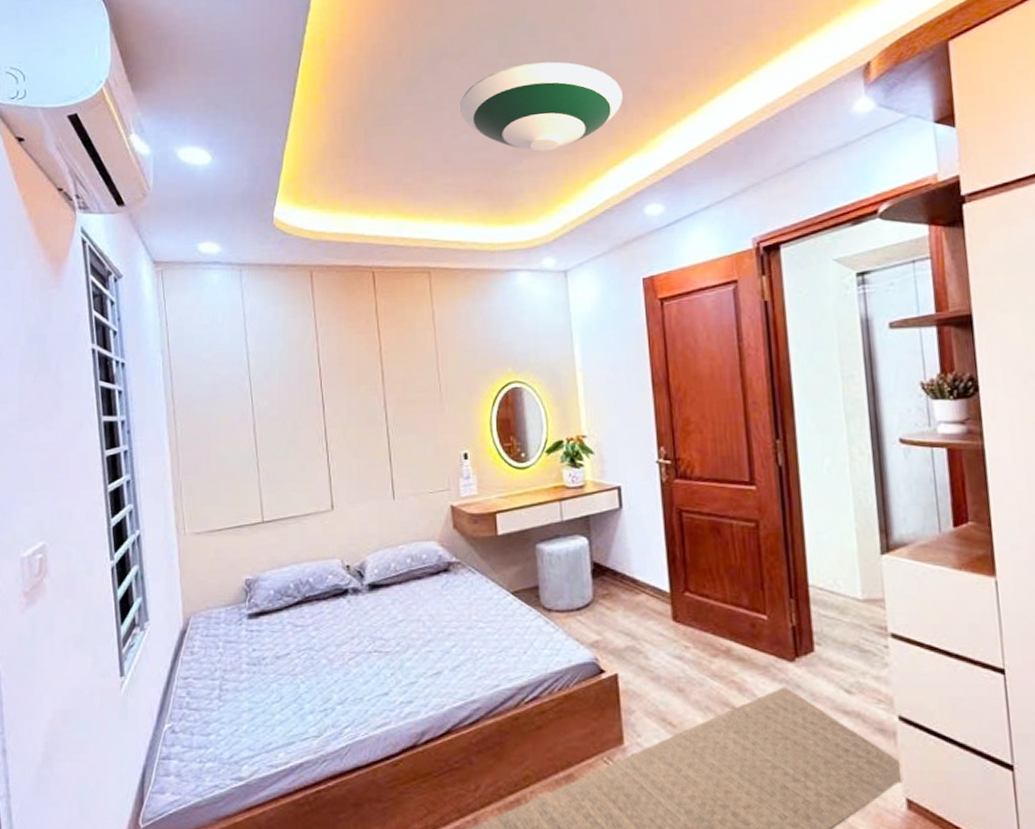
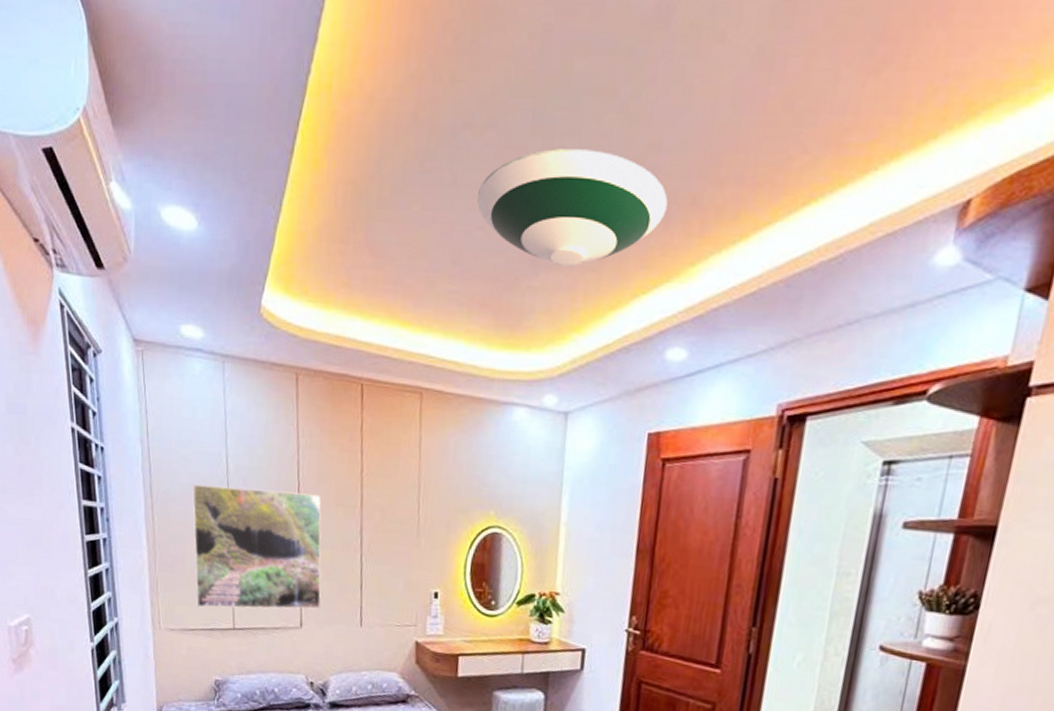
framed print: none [215,377,350,506] -> present [192,484,322,609]

